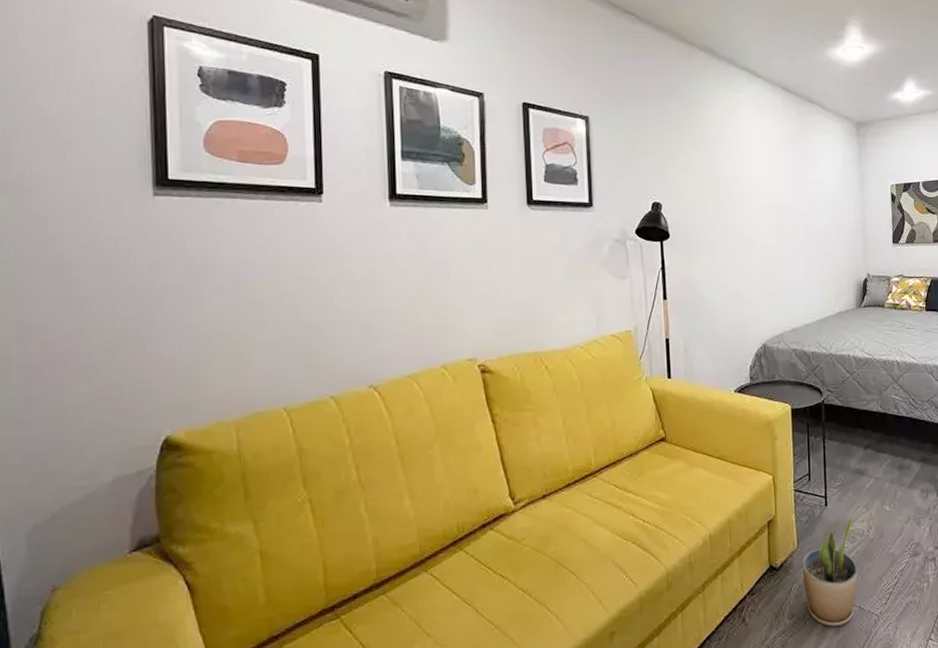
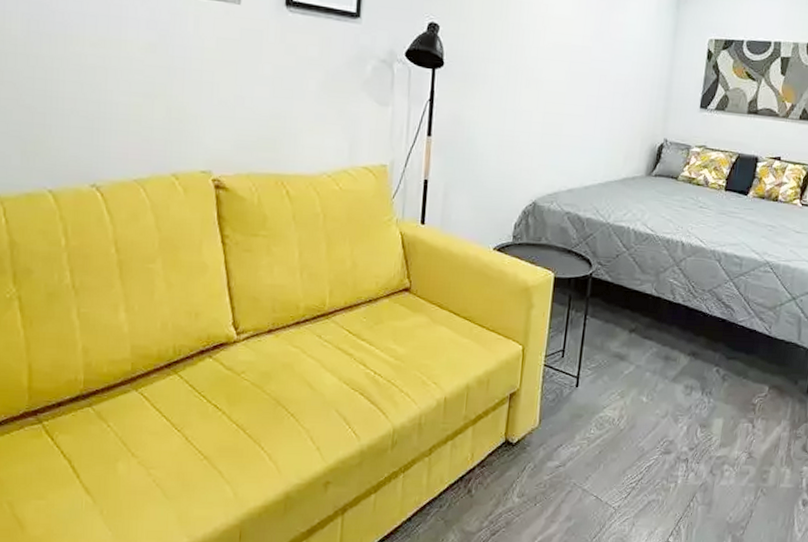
potted plant: present [802,517,859,627] -> none [539,403,608,514]

